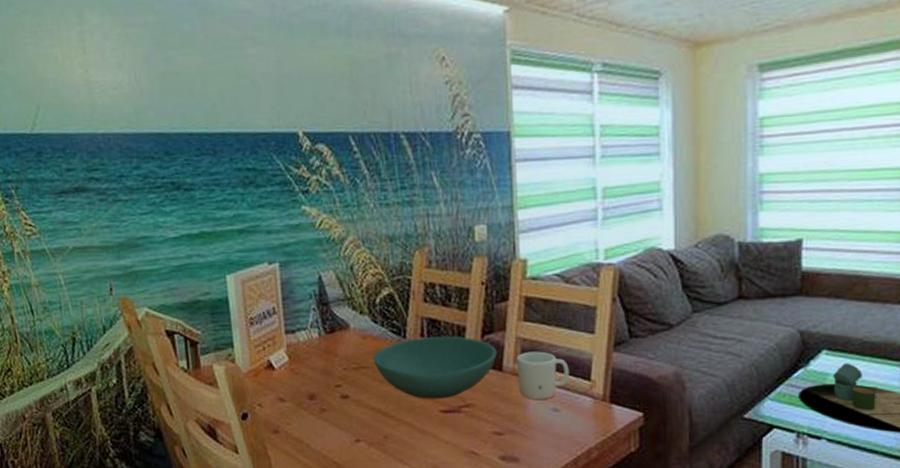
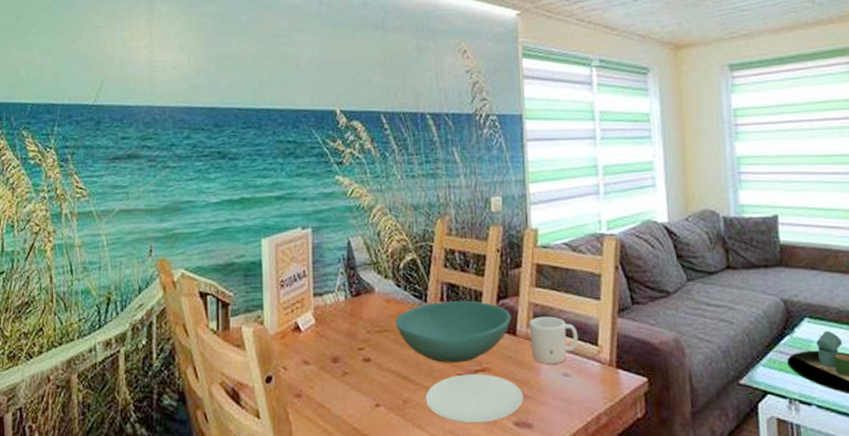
plate: none [406,410,510,458] -> present [425,374,523,423]

